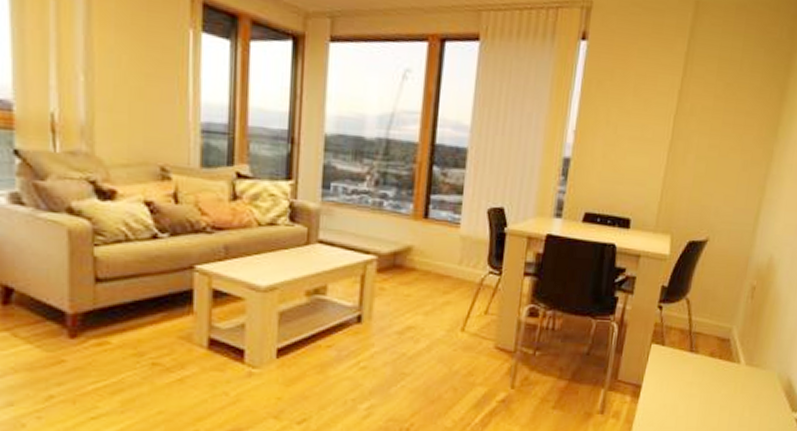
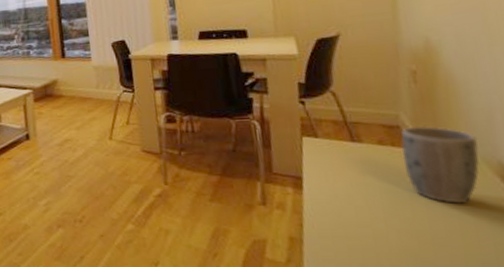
plant pot: none [723,340,780,415] -> present [400,125,481,204]

